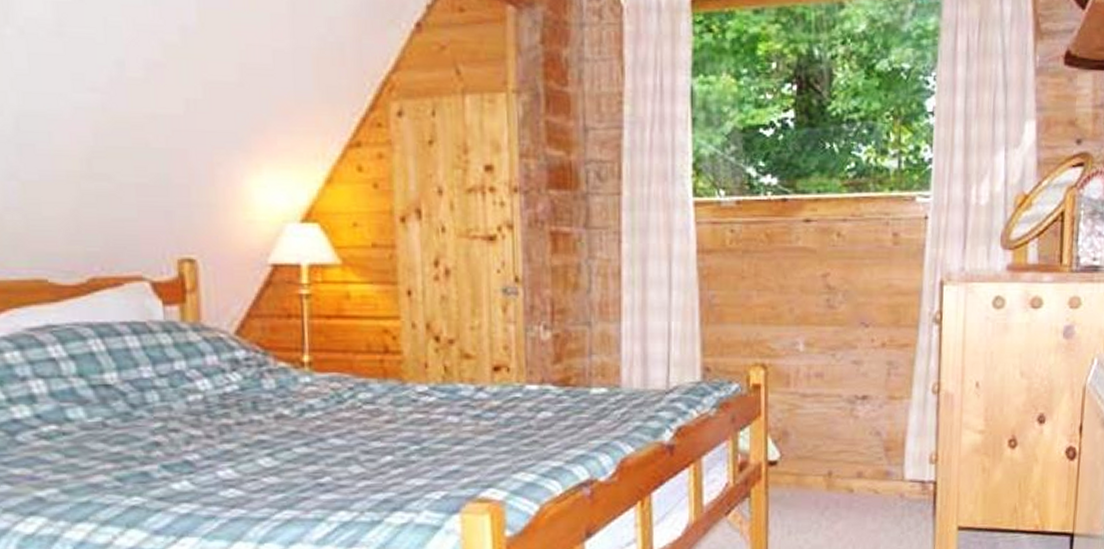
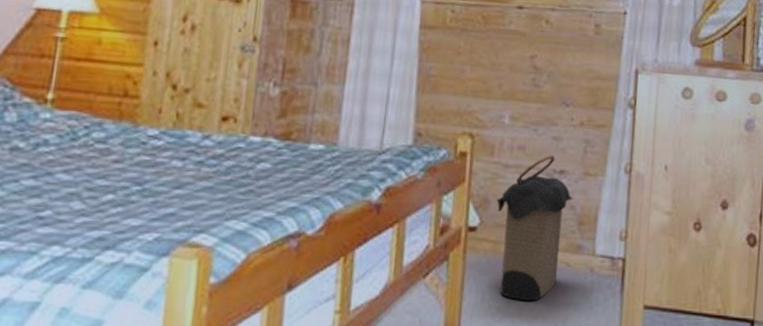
laundry hamper: none [796,380,878,531] -> present [497,155,573,302]

